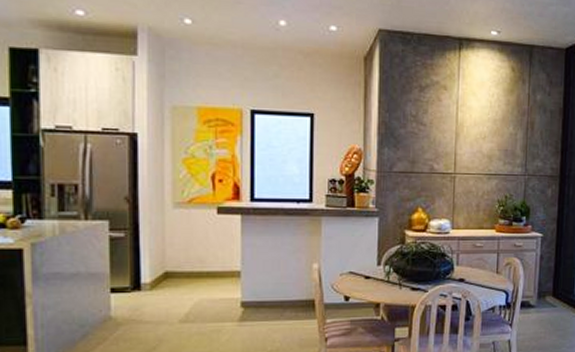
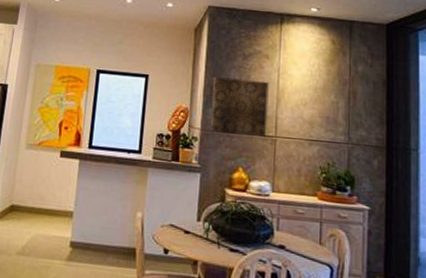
wall art: none [386,111,447,175] -> present [210,76,269,137]

